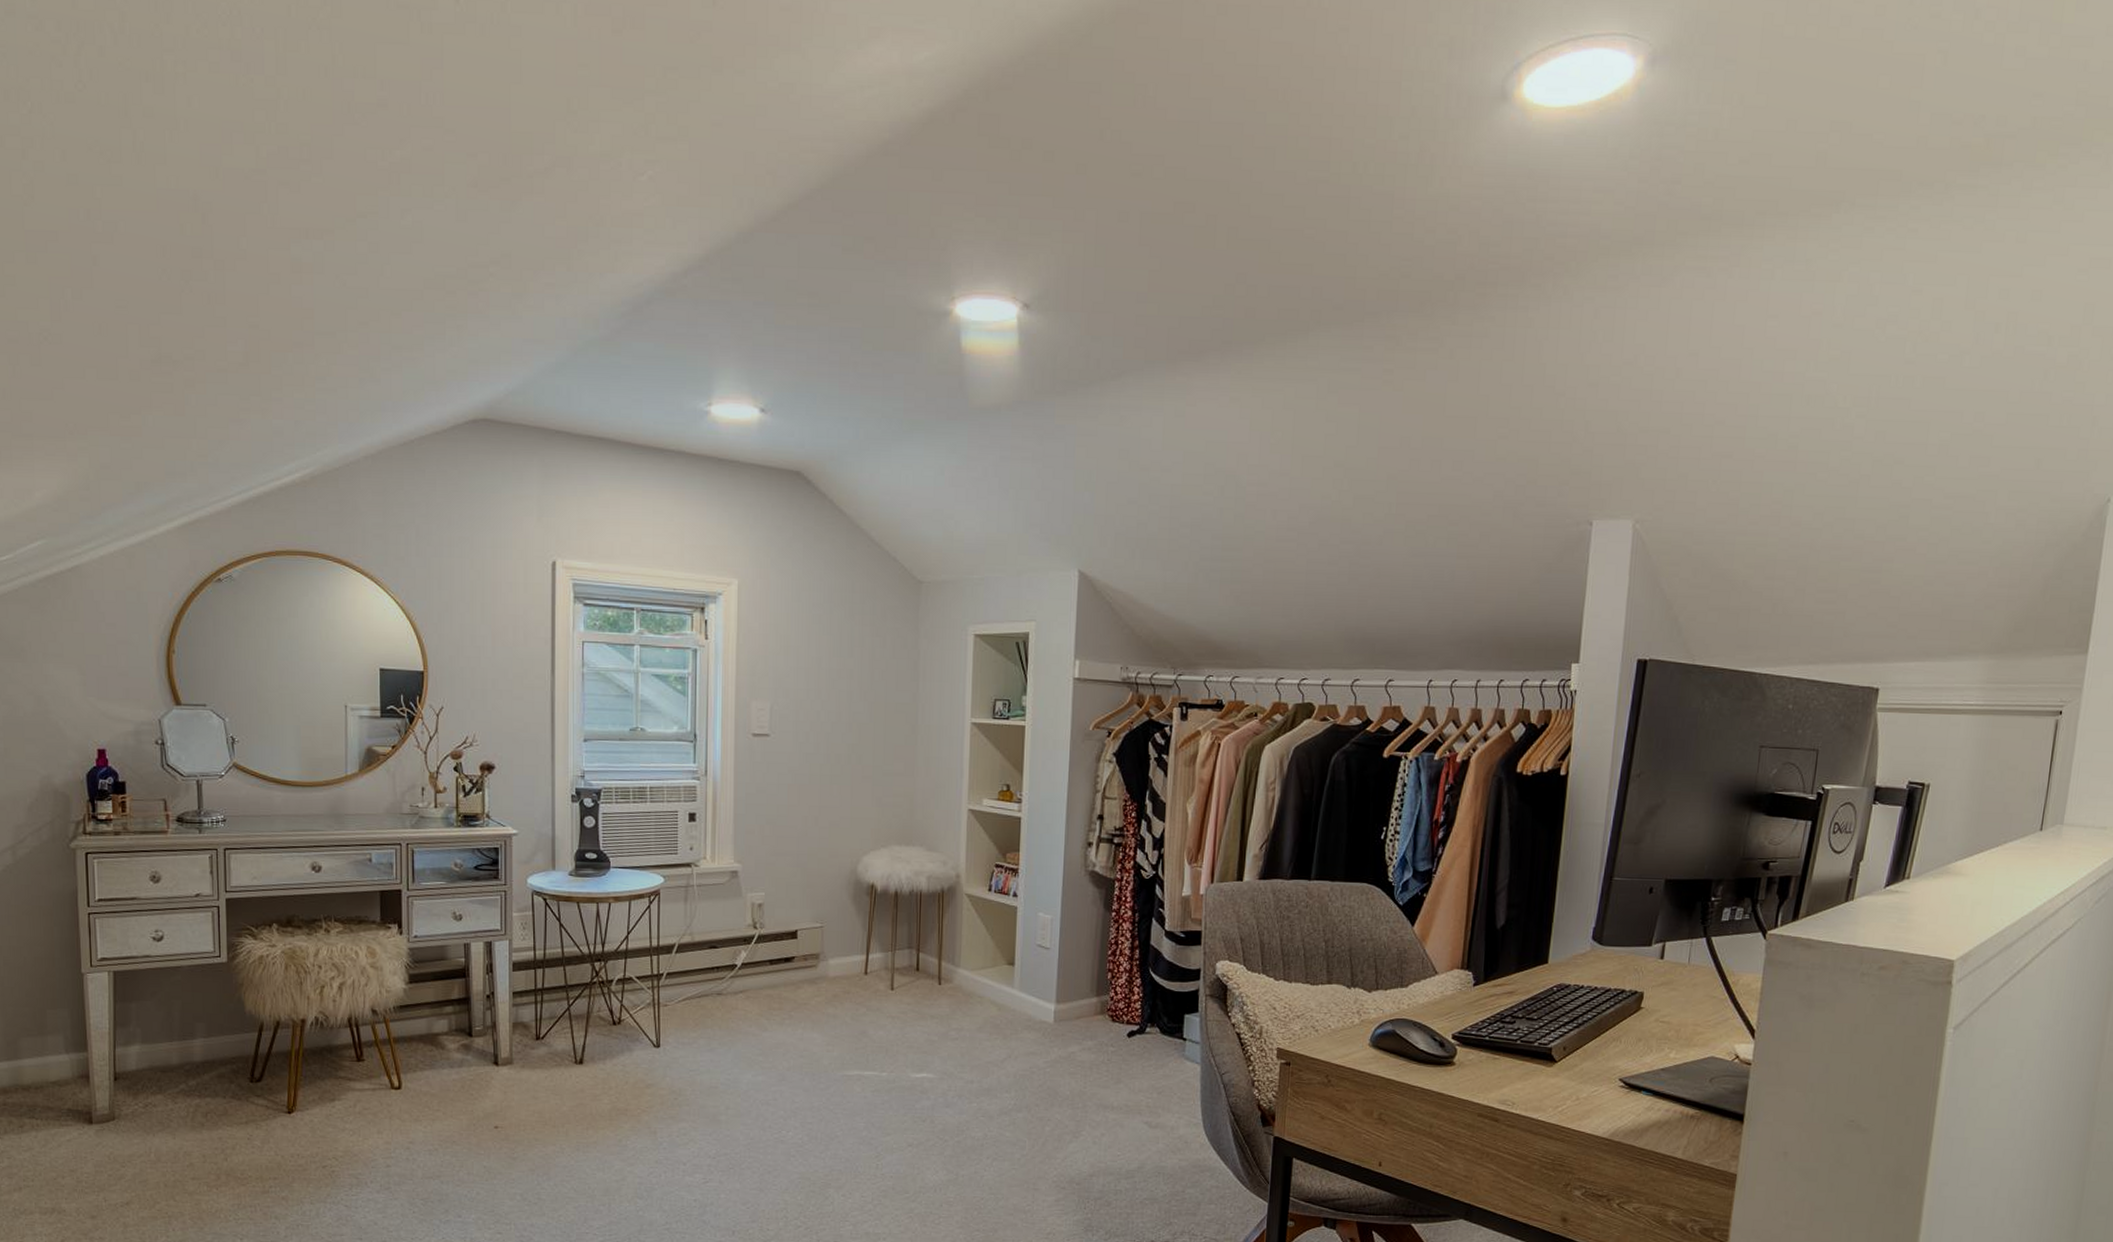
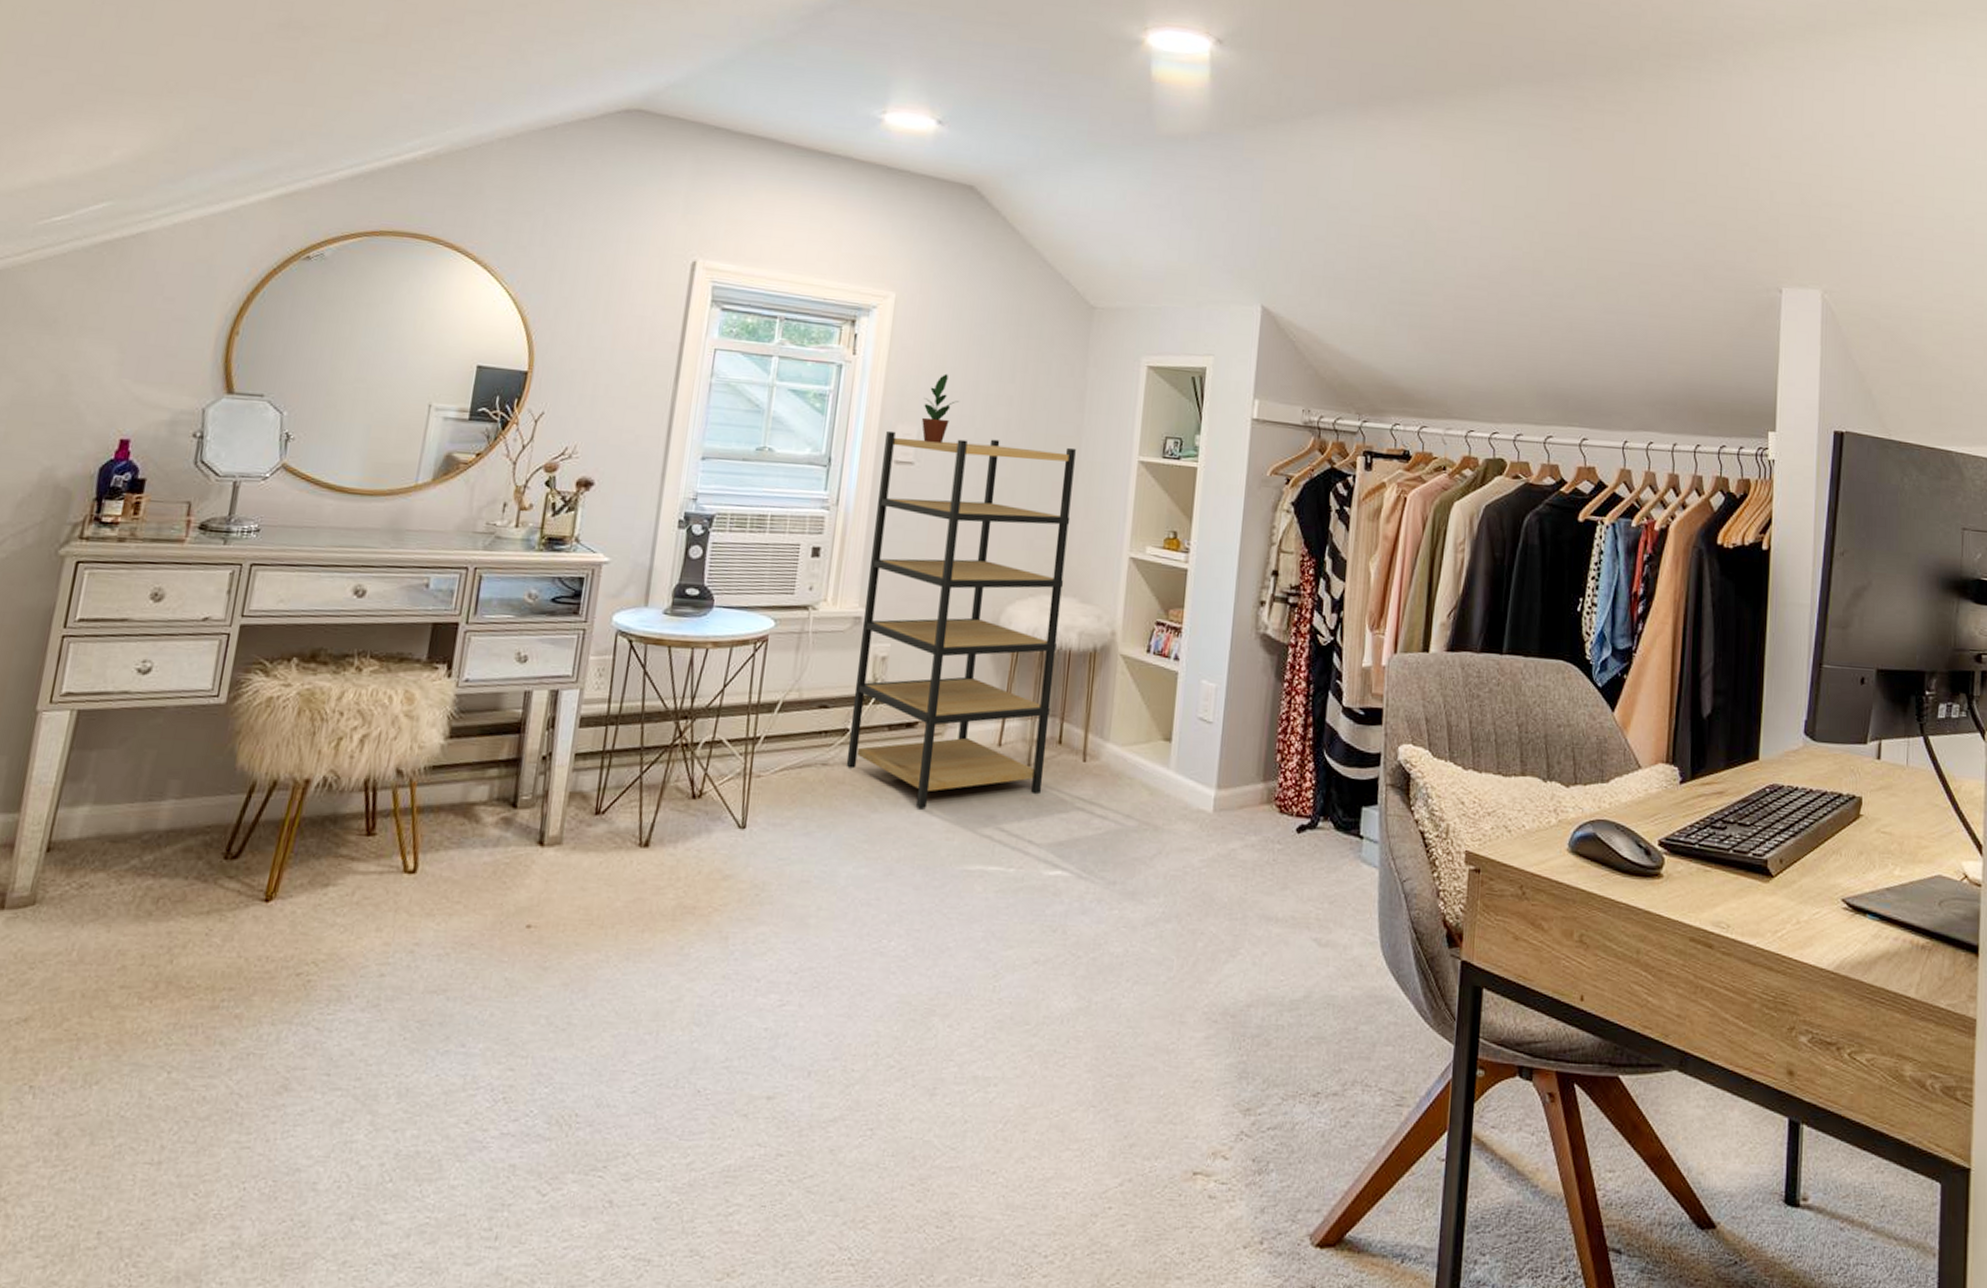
shelving unit: none [737,707,913,1028] -> present [846,430,1076,809]
potted plant: none [772,652,804,716] -> present [921,373,959,444]

